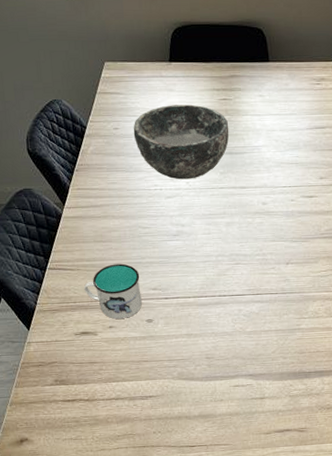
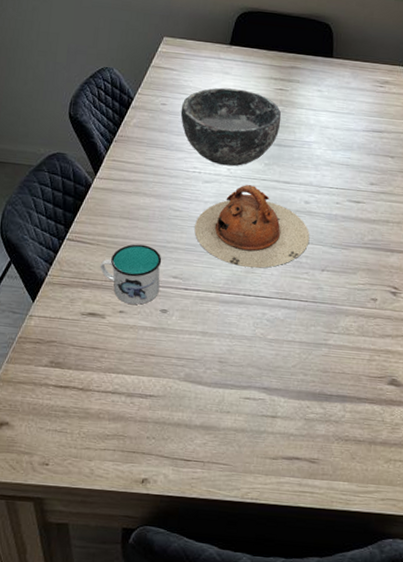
teapot: none [164,195,272,271] -> present [194,185,310,268]

